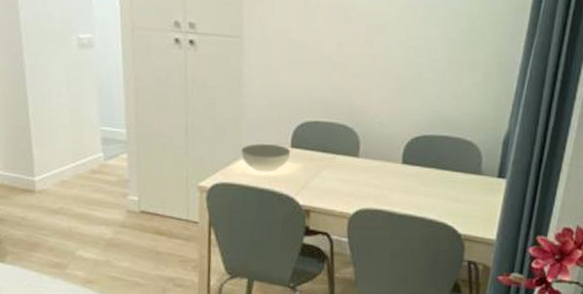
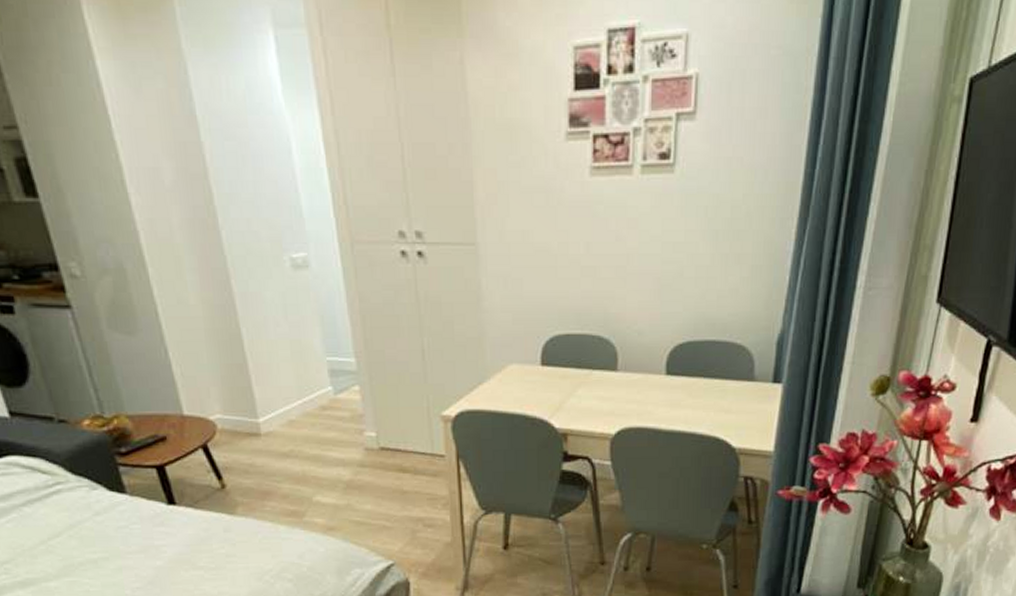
bowl: present [241,144,291,172] -> none [486,364,542,395]

